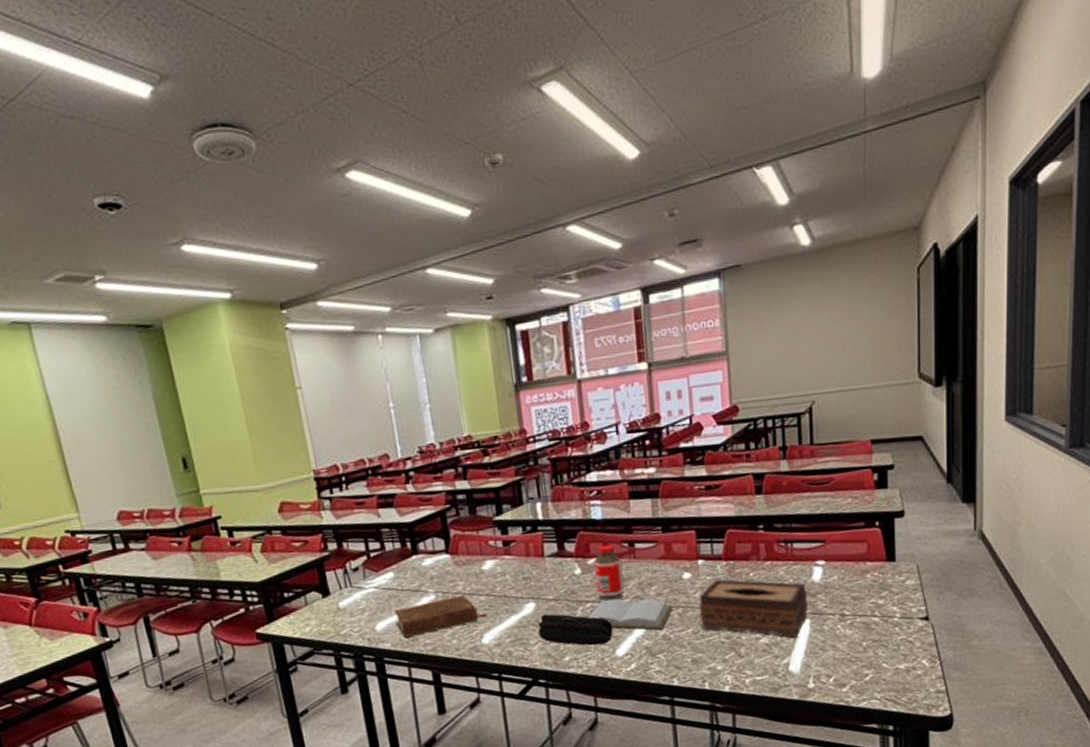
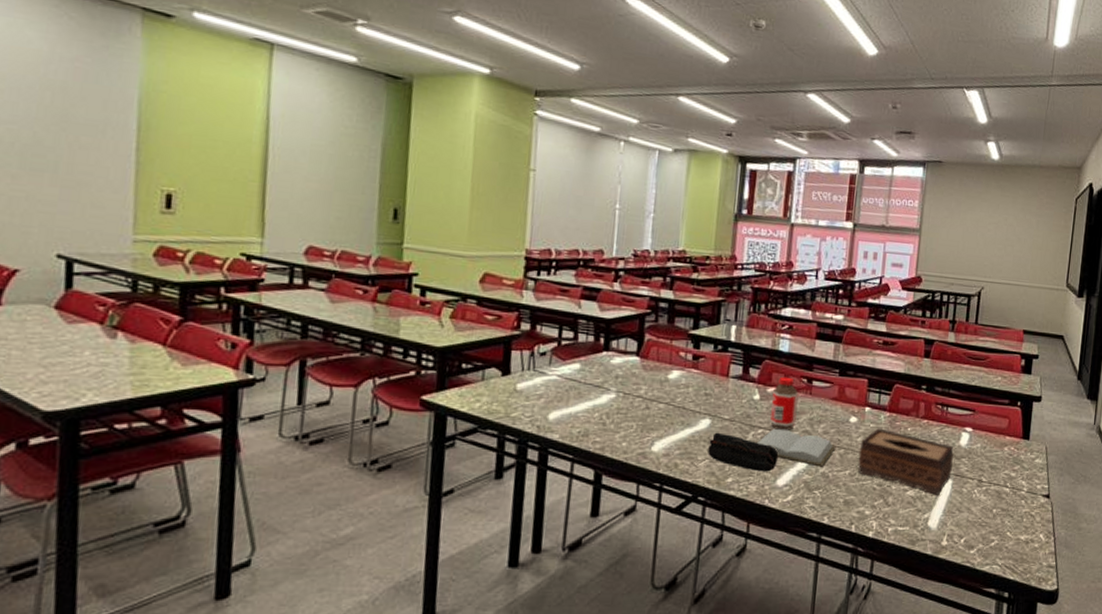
book: present [394,594,487,637] -> none [570,398,663,432]

